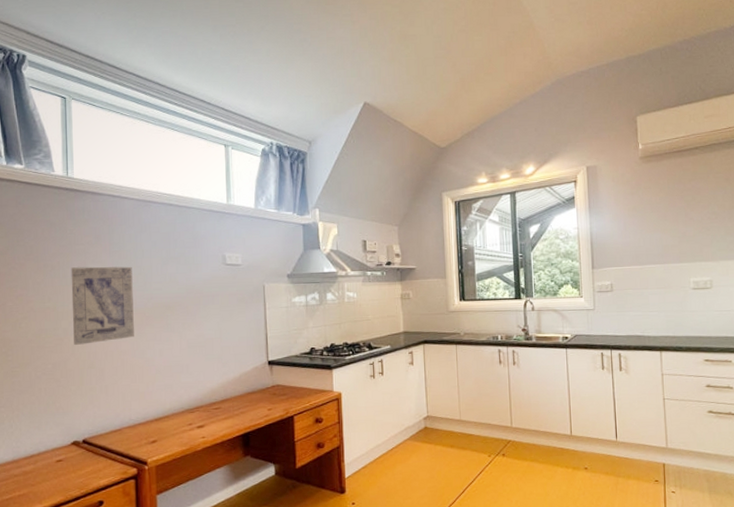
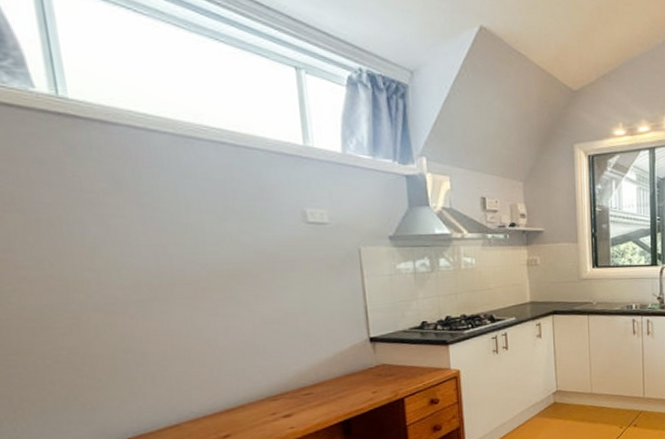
wall art: present [71,266,134,345] -> none [79,222,186,324]

